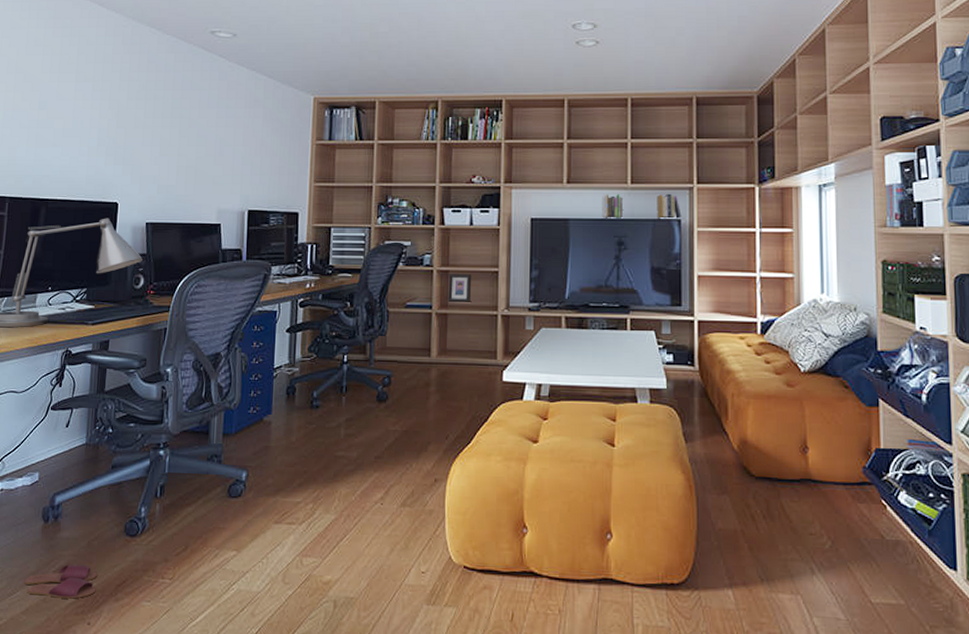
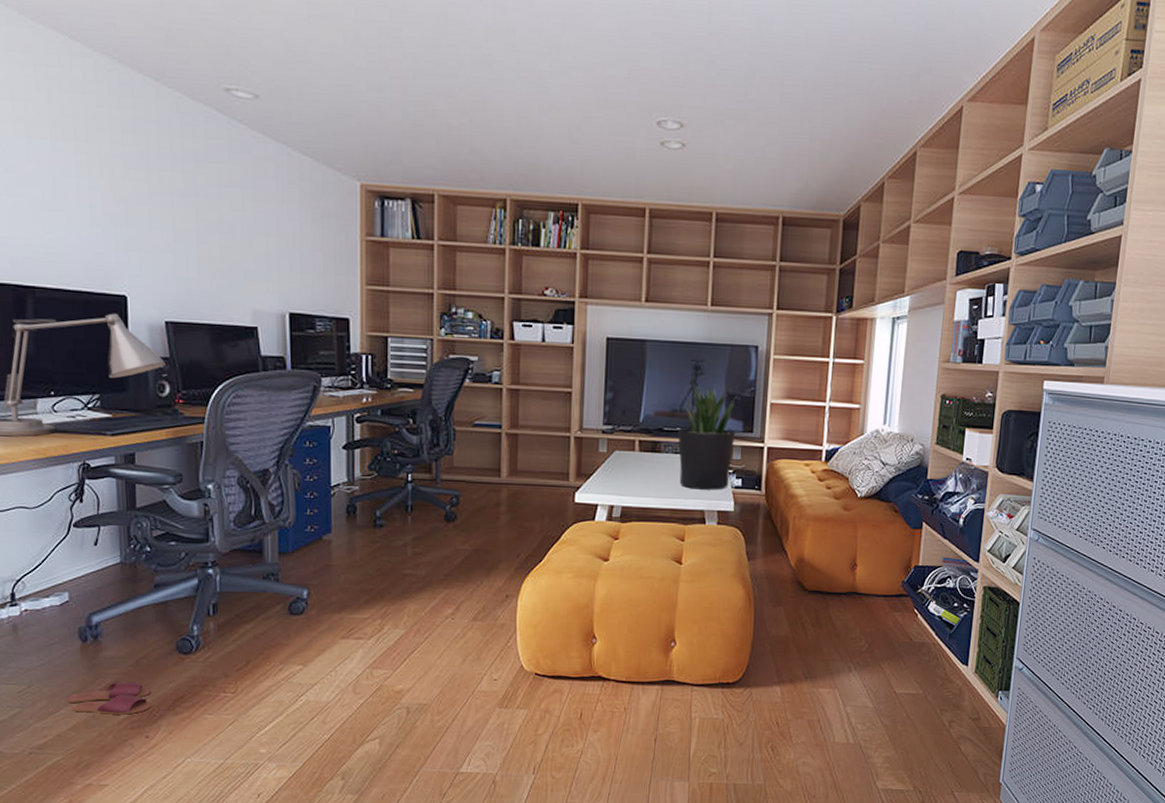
picture frame: present [448,274,471,303] -> none [518,393,543,424]
books: present [602,194,623,218] -> none [680,315,702,342]
planter: none [604,253,664,367] -> present [678,378,737,490]
books: present [657,193,682,219] -> none [735,318,760,345]

